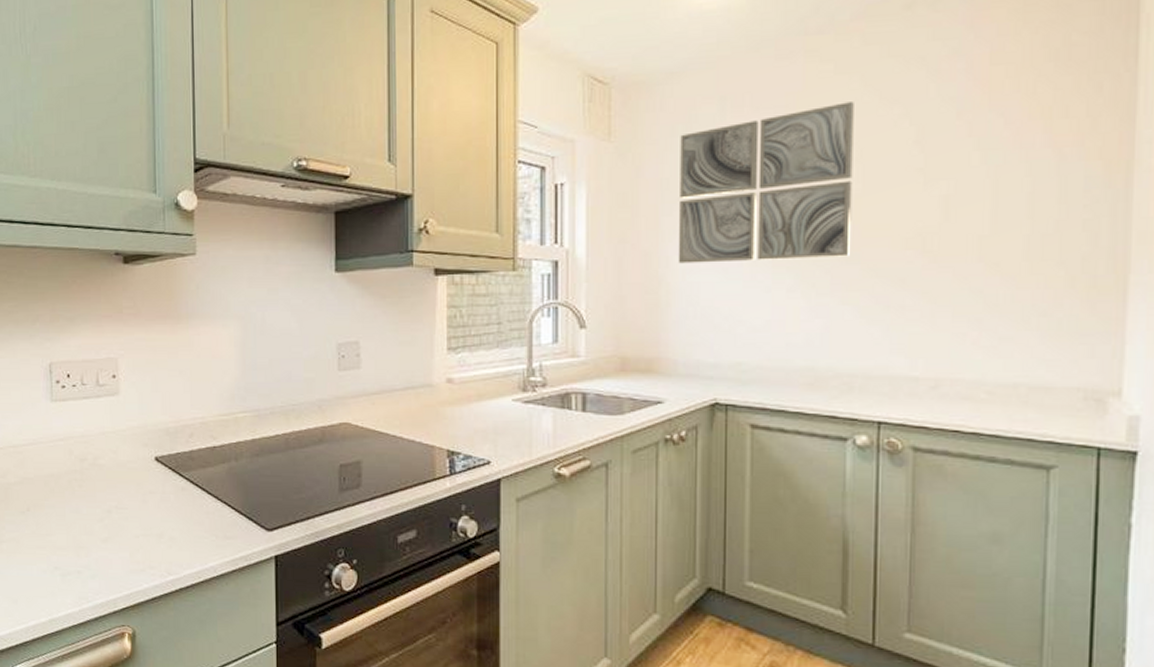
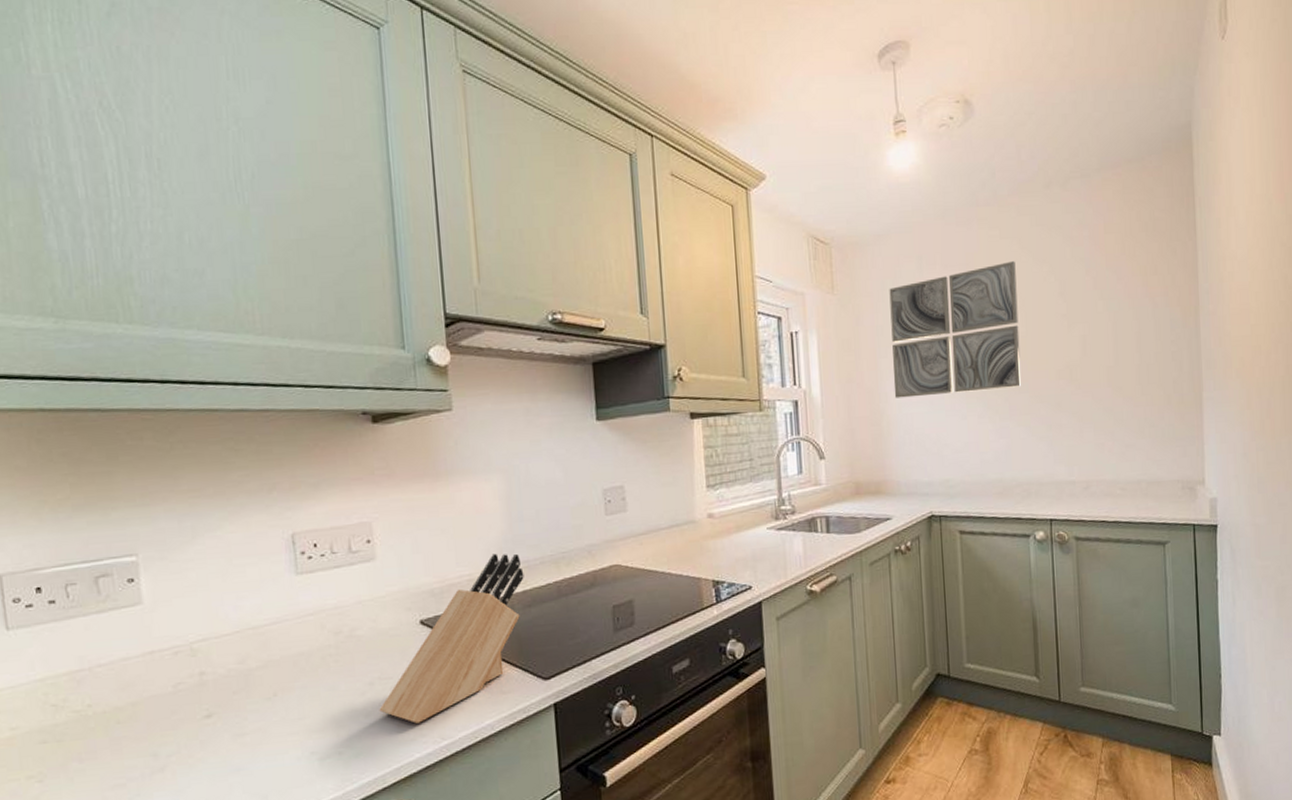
knife block: none [114,399,254,555] -> present [379,553,524,724]

